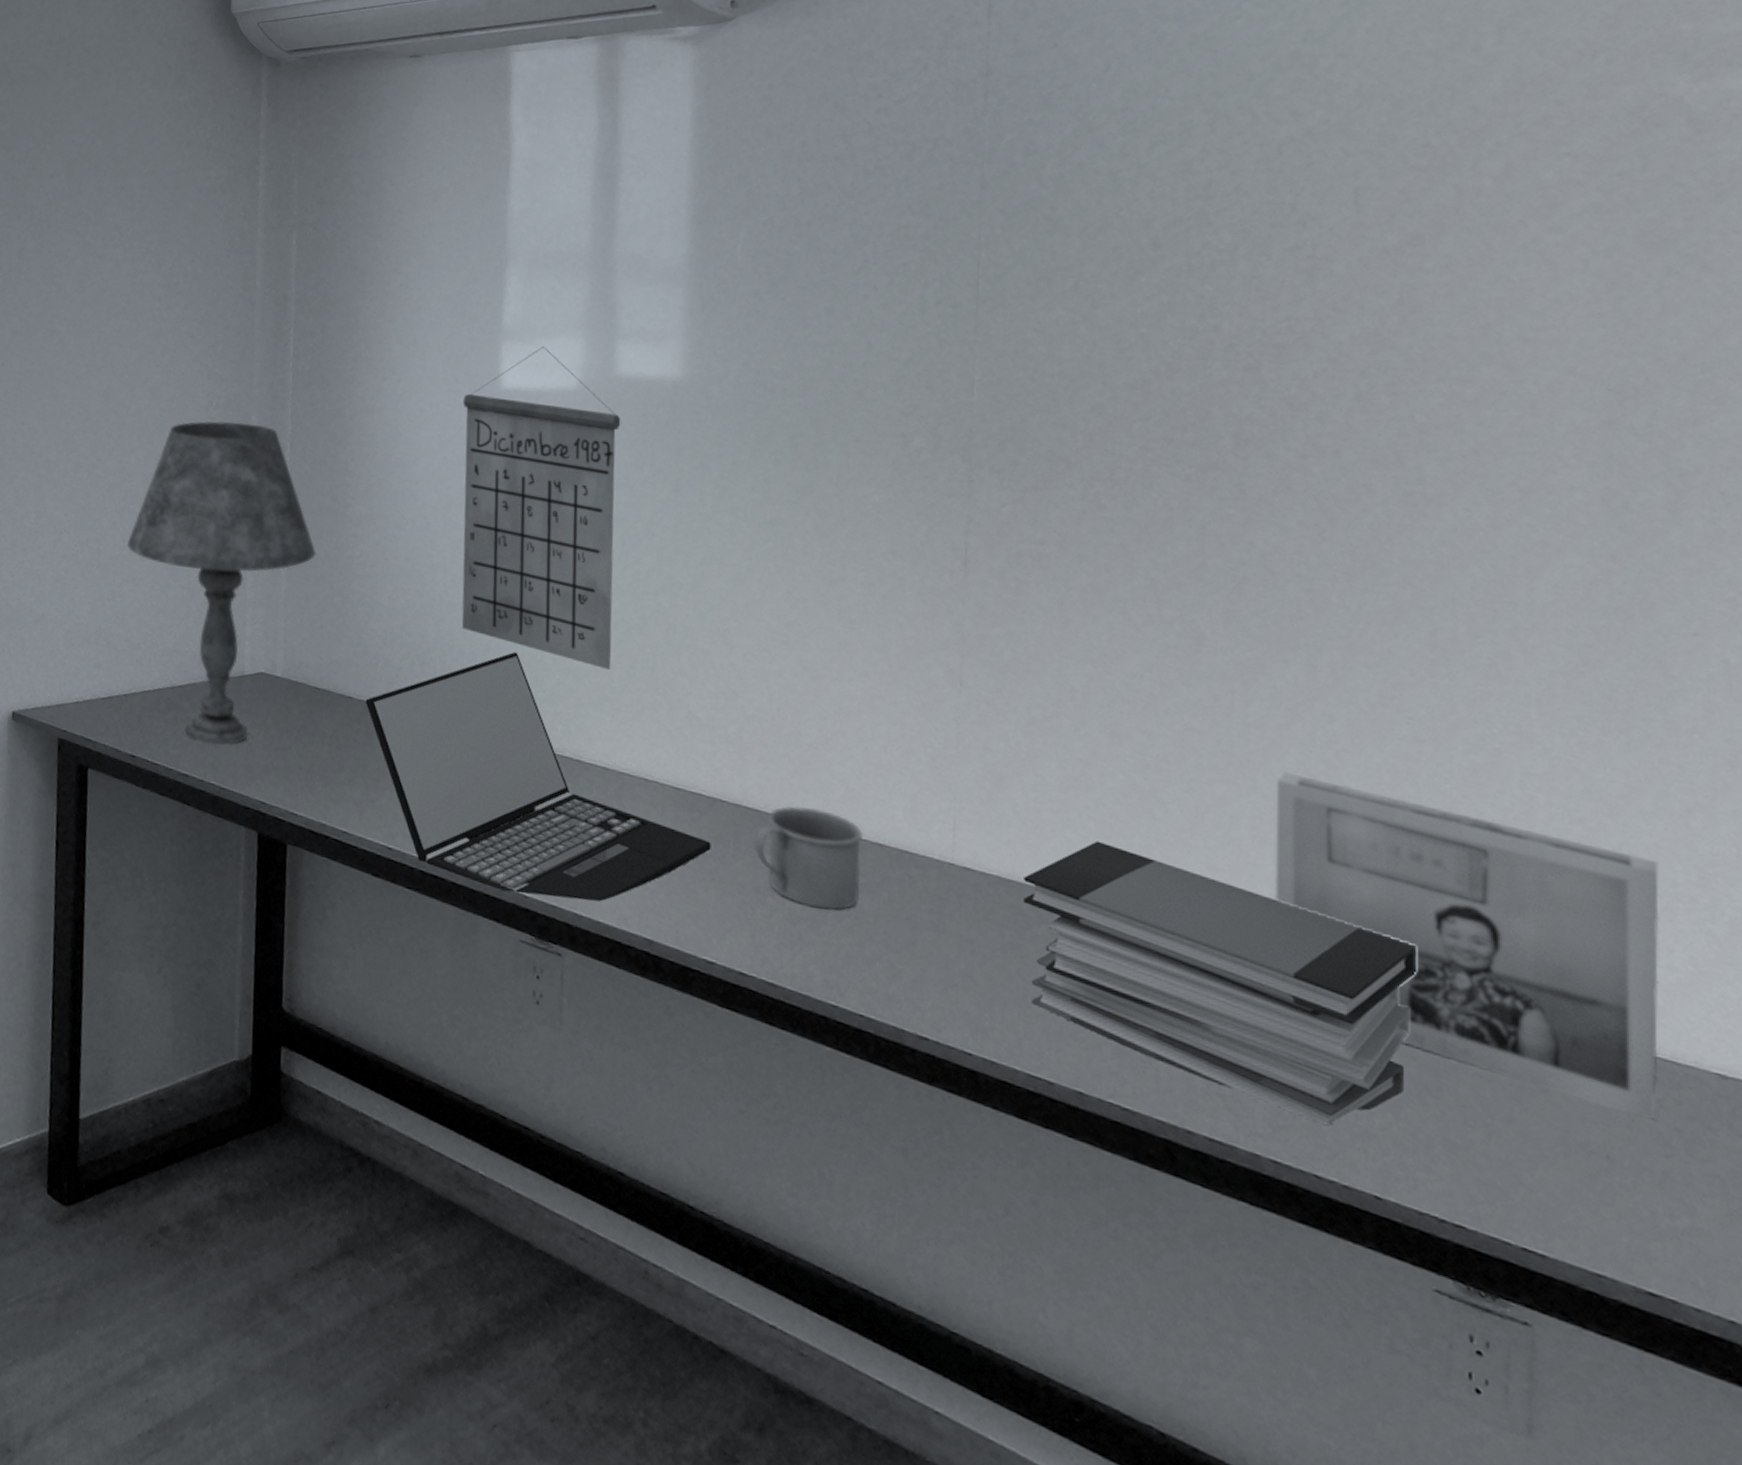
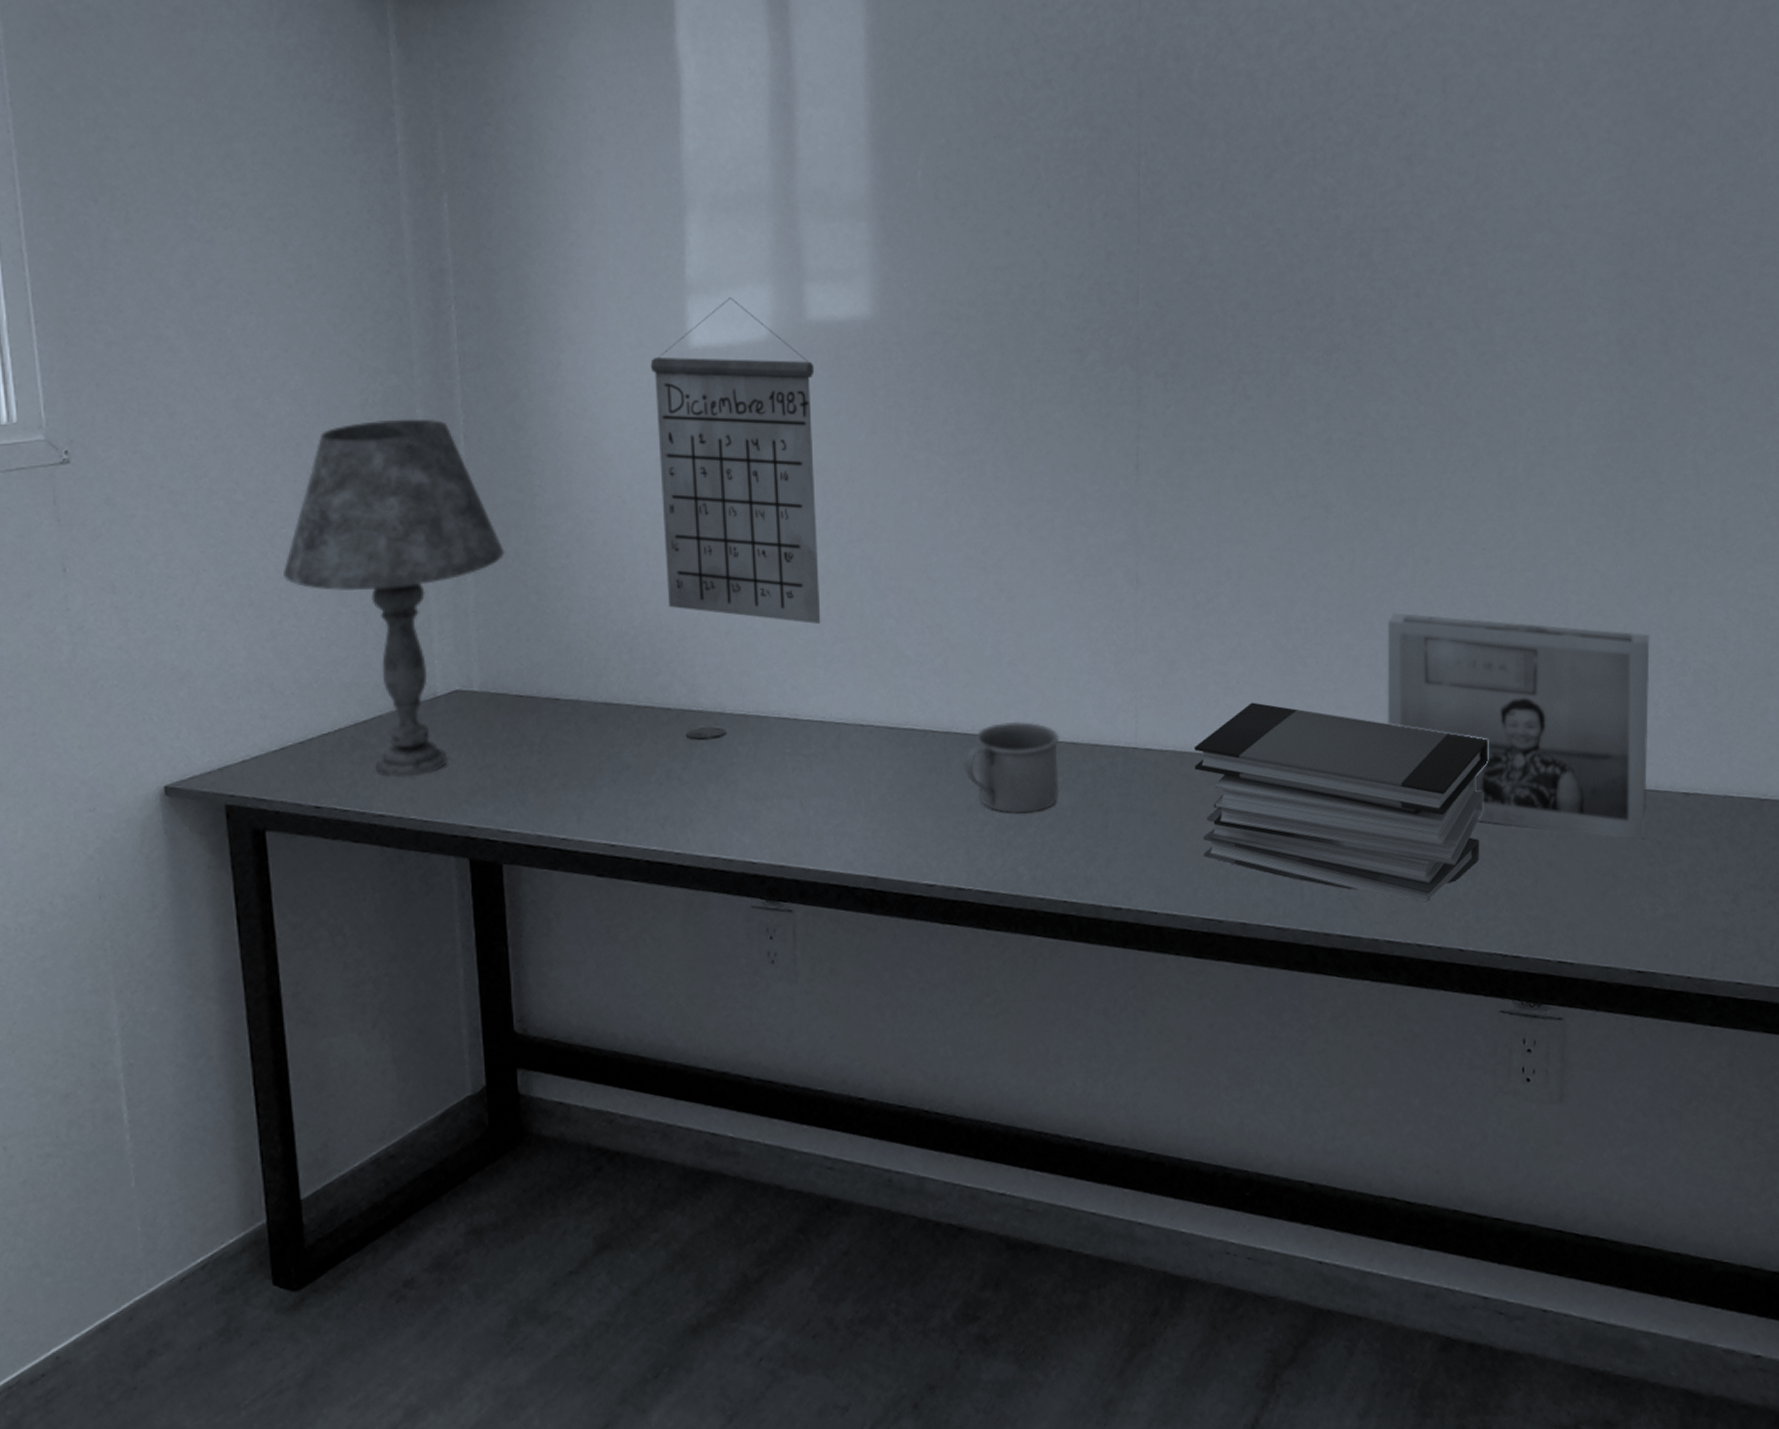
laptop: present [365,651,711,902] -> none [573,621,925,863]

